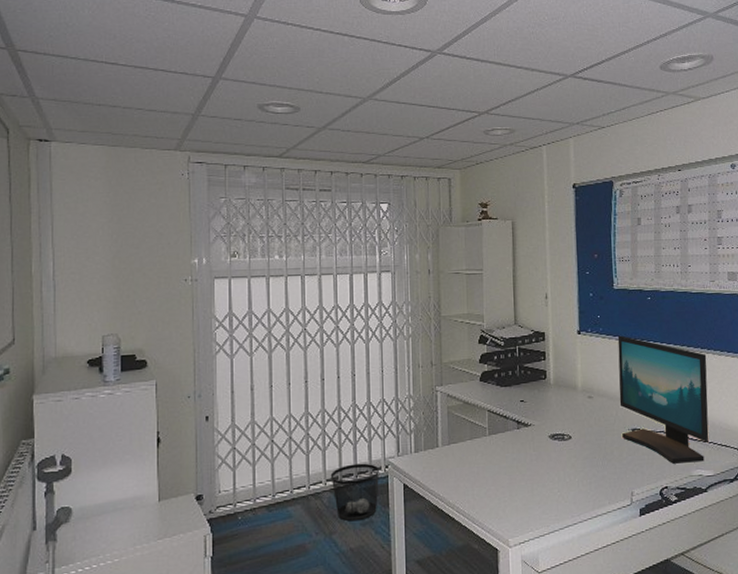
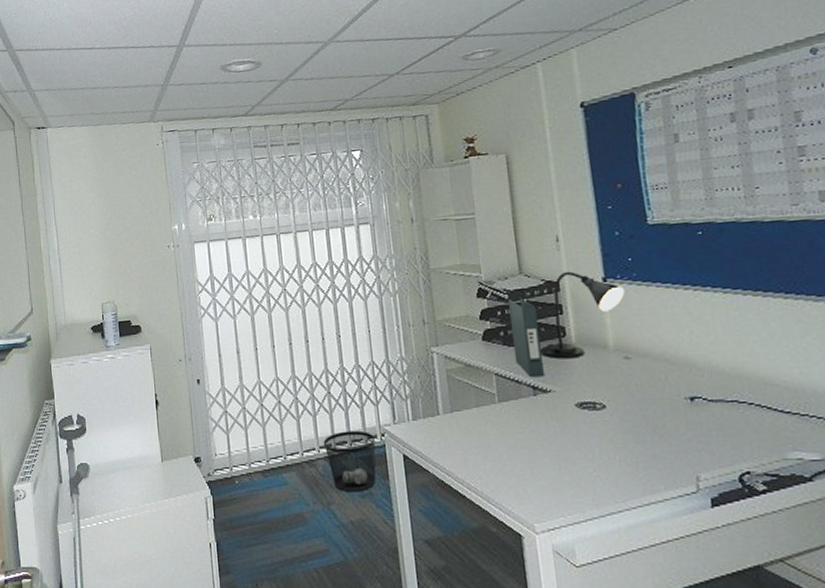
binder: none [504,345,527,413] -> present [508,298,544,376]
desk lamp: none [525,324,593,398] -> present [539,271,626,359]
computer monitor: present [617,335,709,464] -> none [658,281,810,443]

